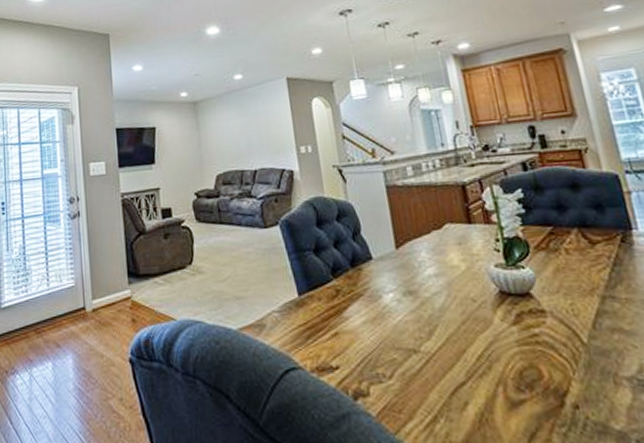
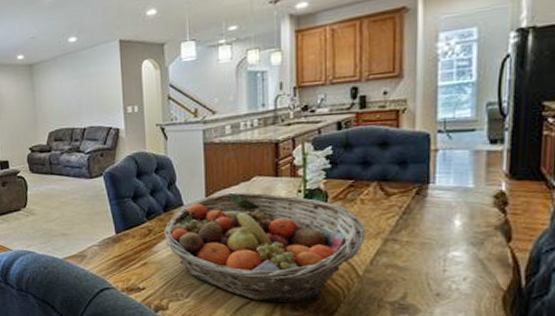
fruit basket: none [353,242,580,382] -> present [163,192,365,302]

